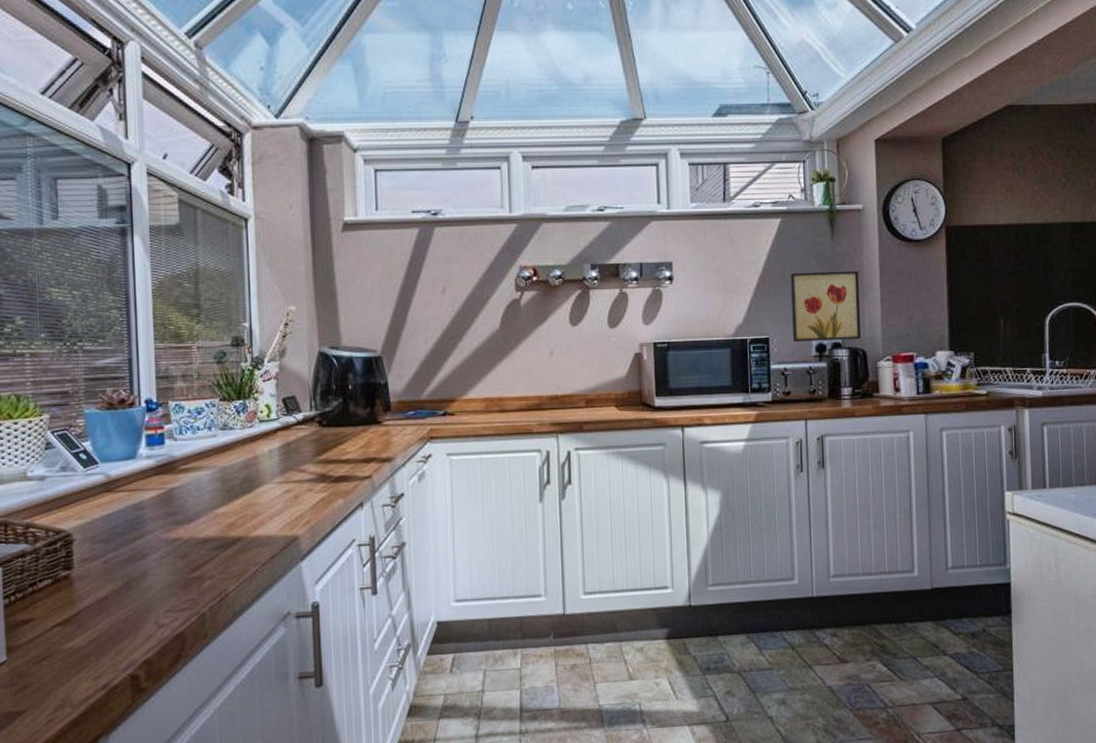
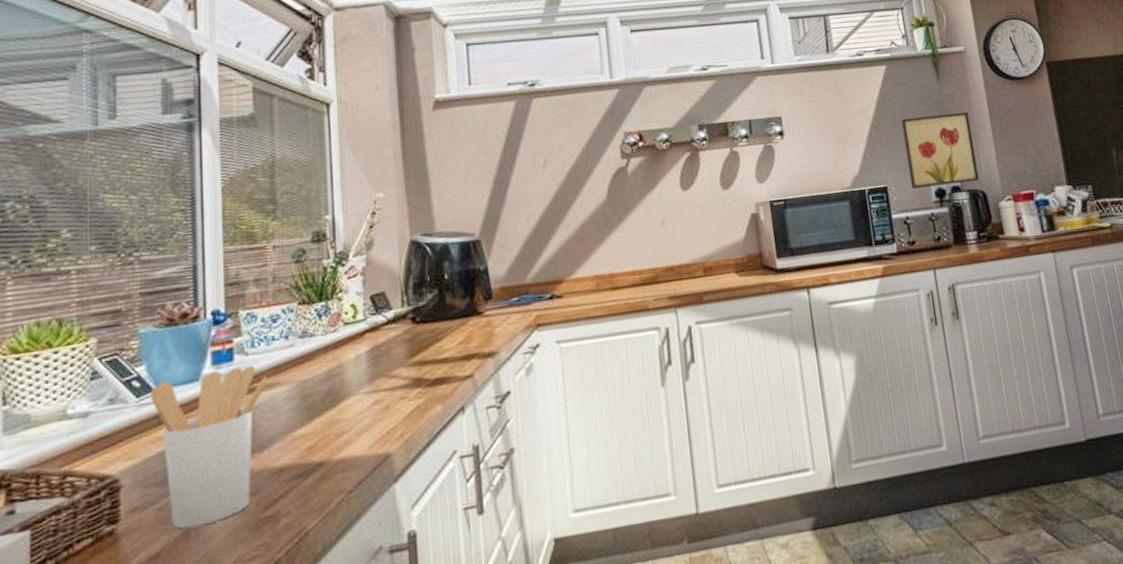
utensil holder: none [96,449,194,580] -> present [151,365,268,529]

